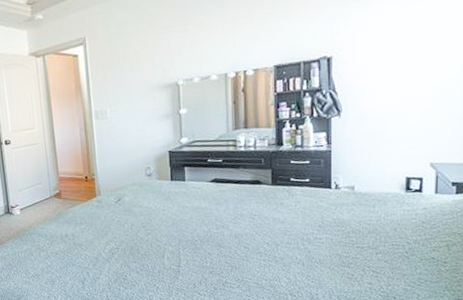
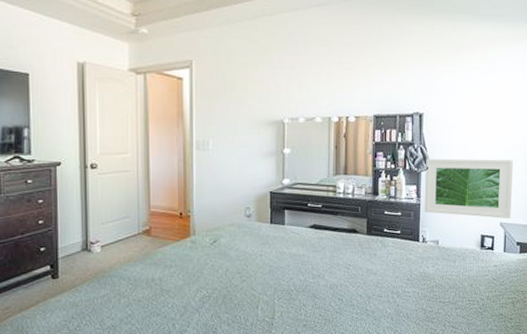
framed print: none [336,93,446,159] -> present [424,158,513,219]

